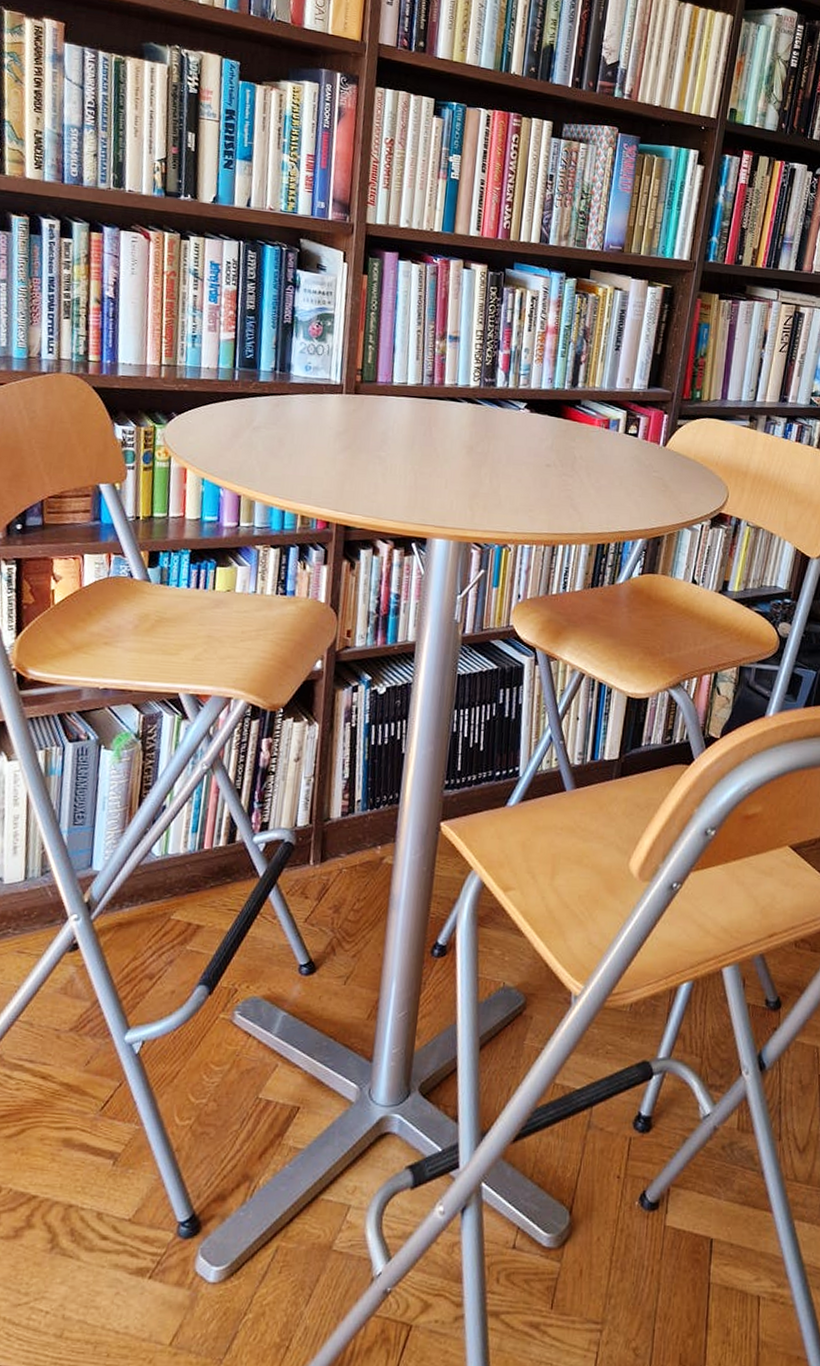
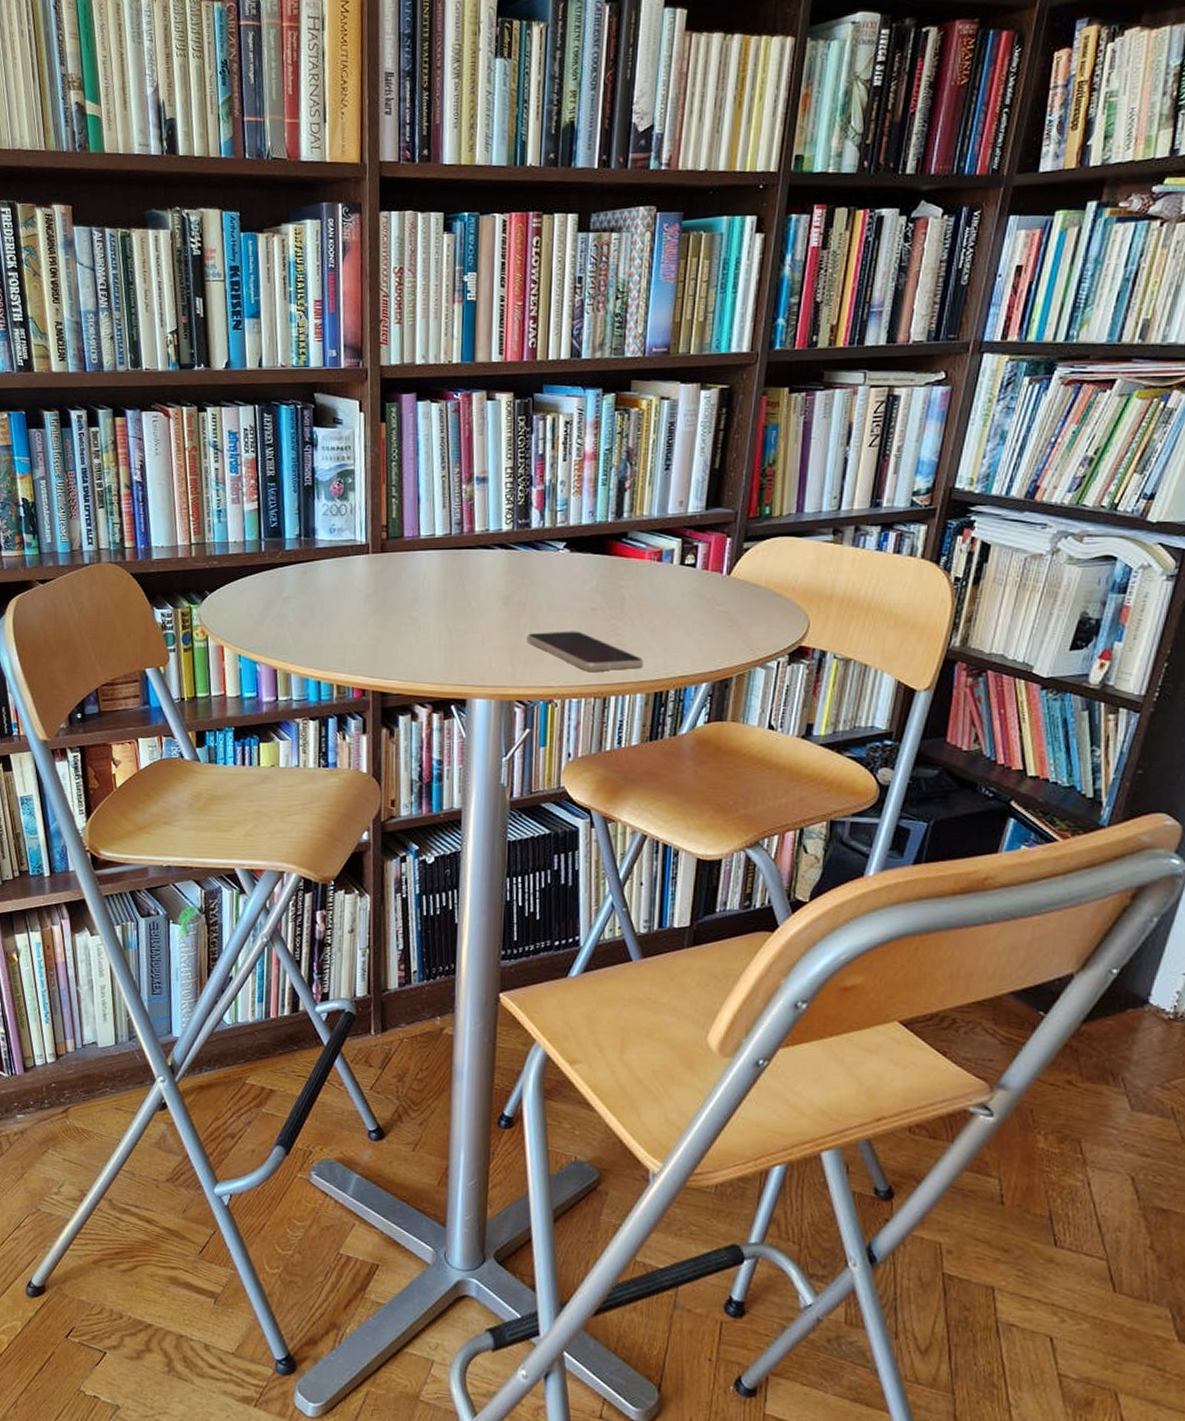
mobile phone: none [486,482,590,522] -> present [526,631,644,671]

